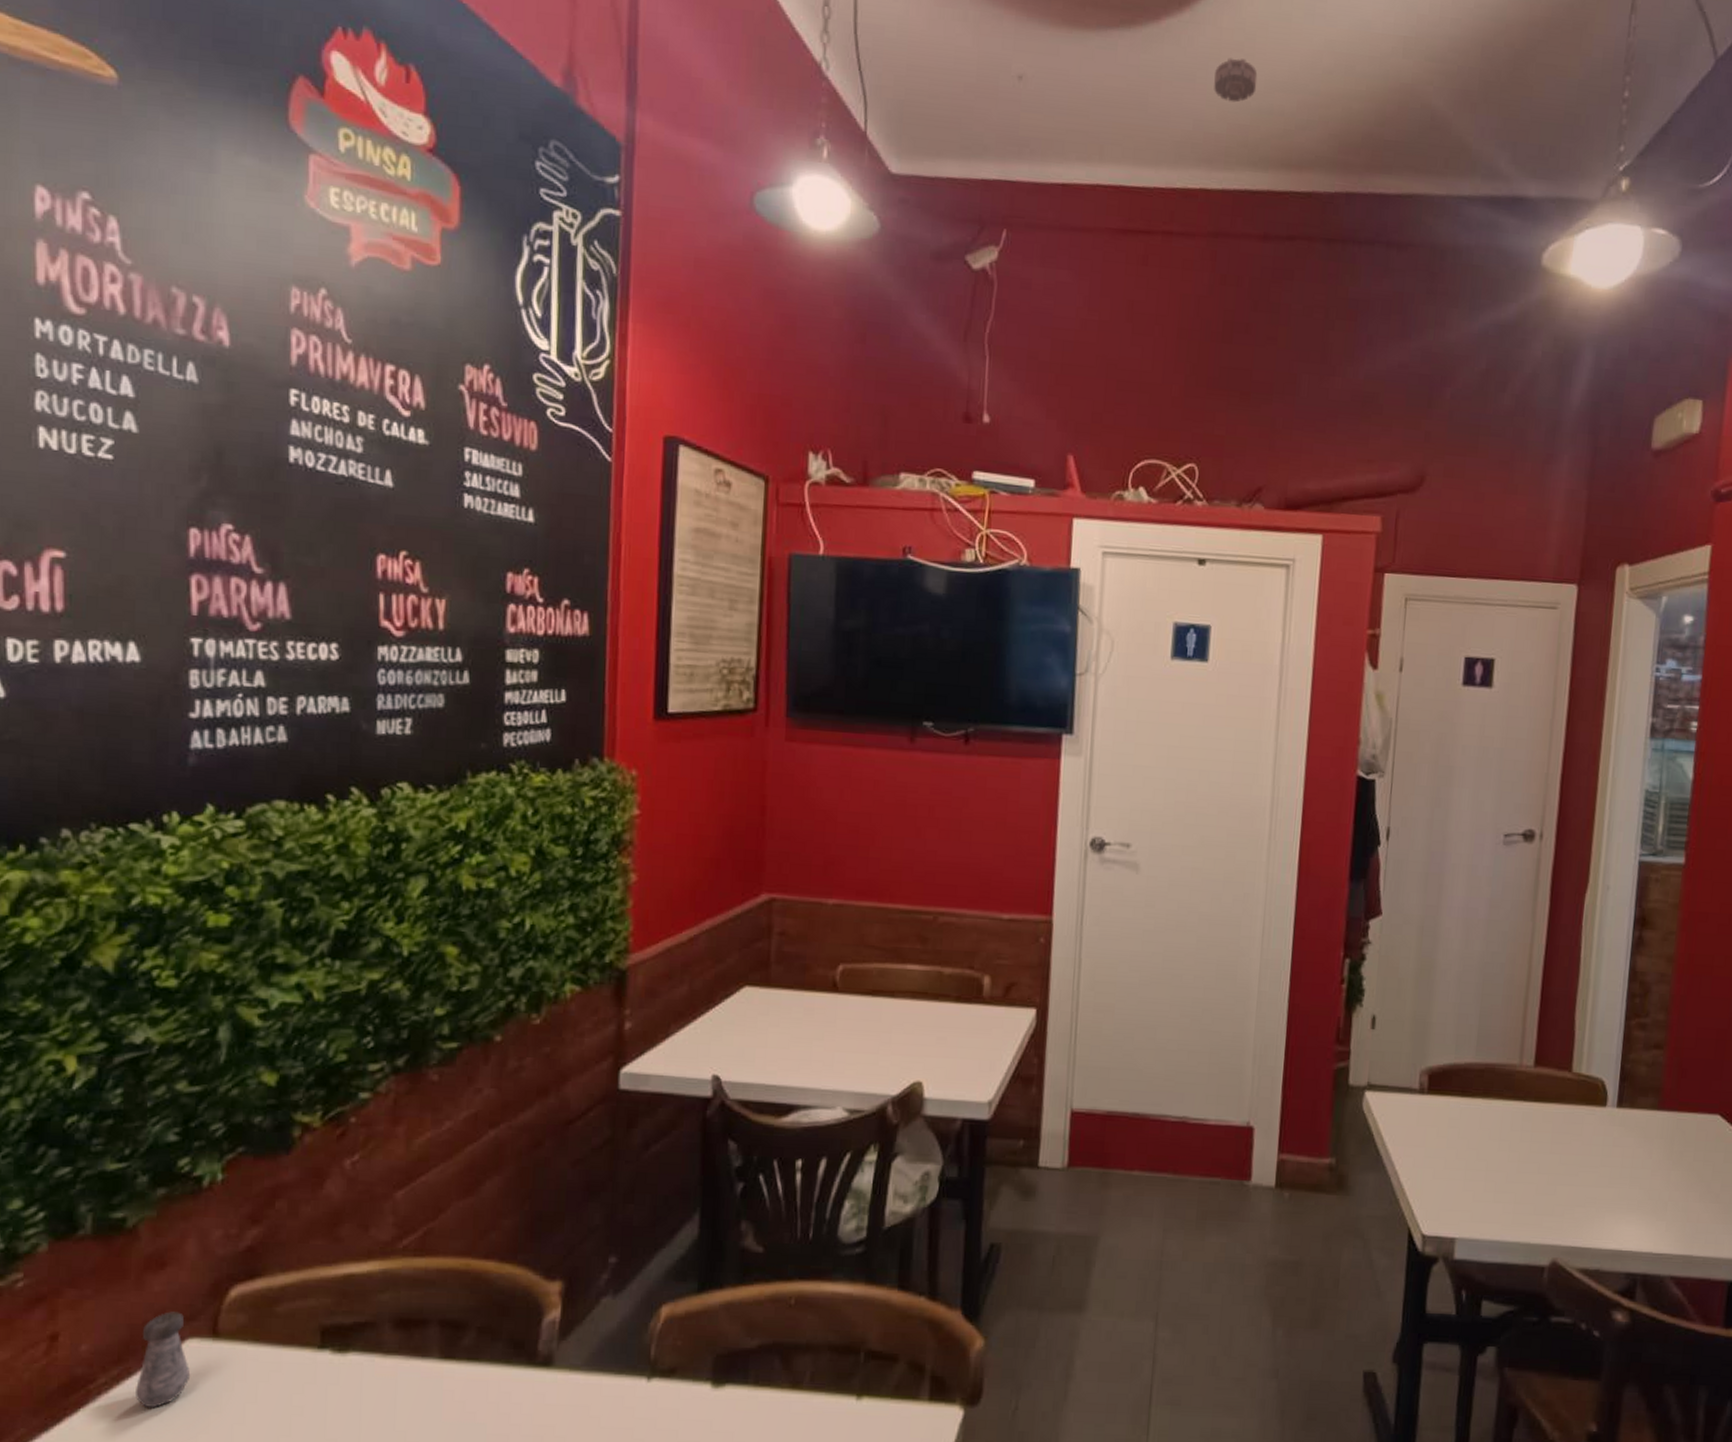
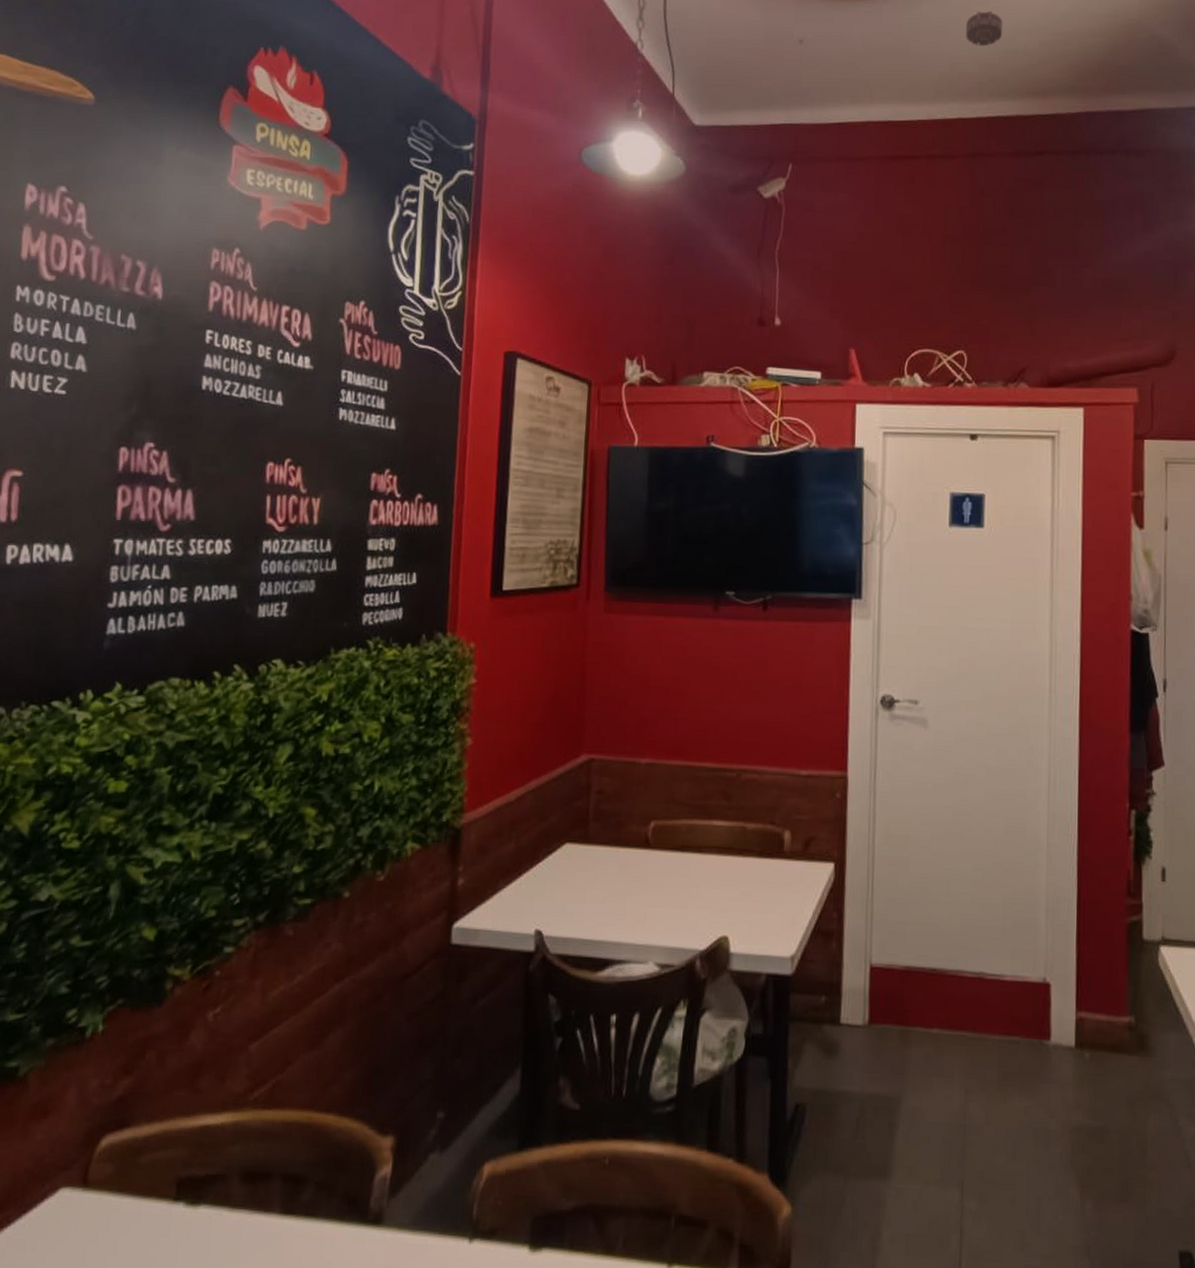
salt shaker: present [134,1311,191,1409] -> none [11,1160,61,1258]

